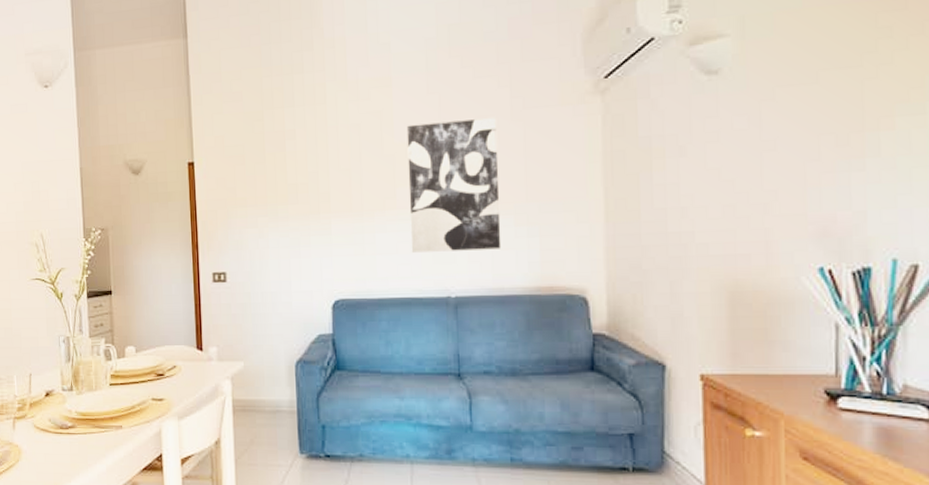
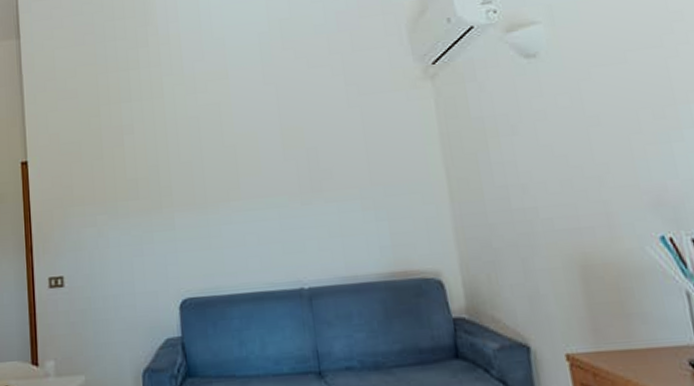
wall art: present [406,118,501,253] -> none [246,105,351,244]

